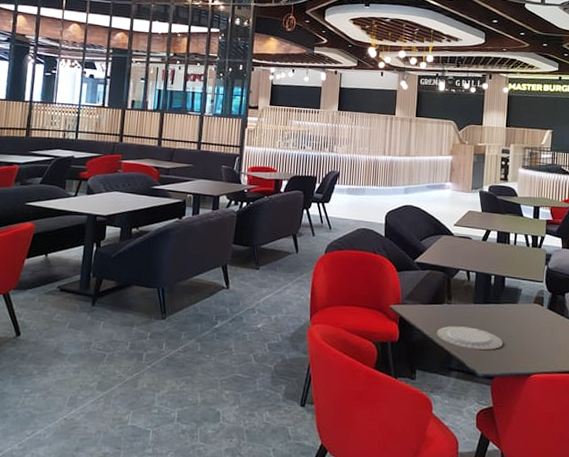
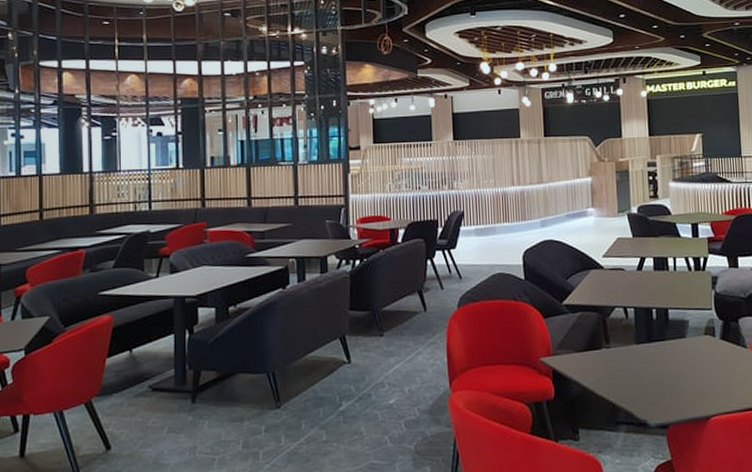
plate: present [437,326,503,351] -> none [598,371,675,398]

